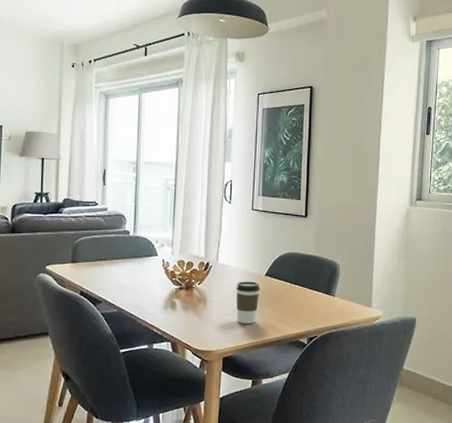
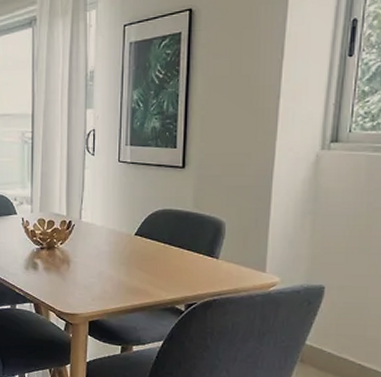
coffee cup: present [236,281,260,324] -> none [102,241,129,287]

